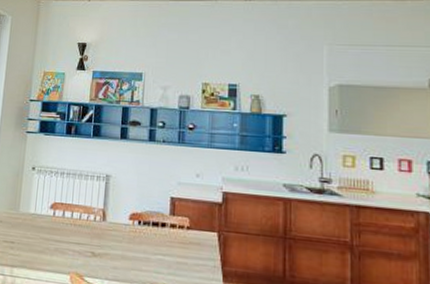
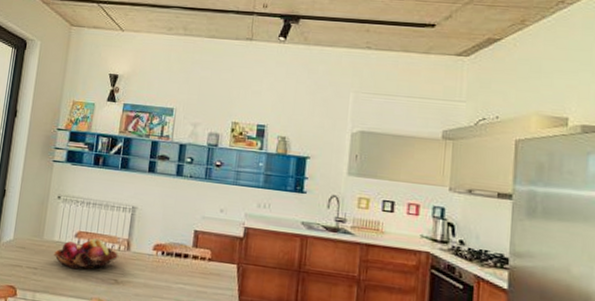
fruit basket: none [29,209,94,243] -> present [53,238,118,270]

